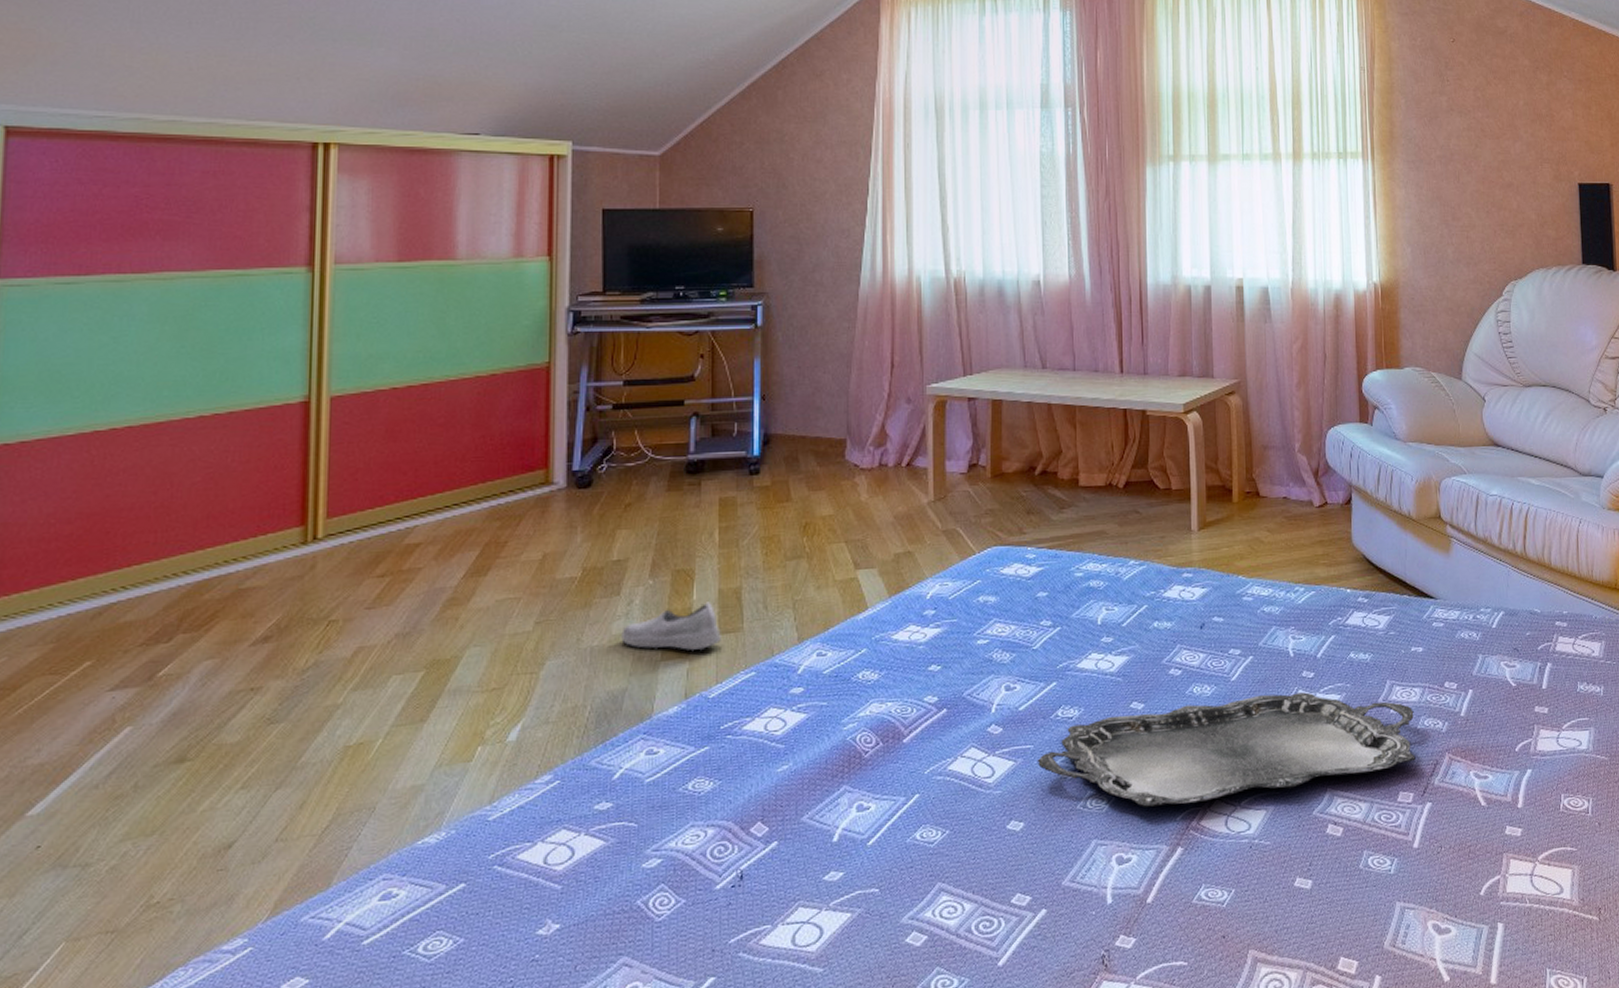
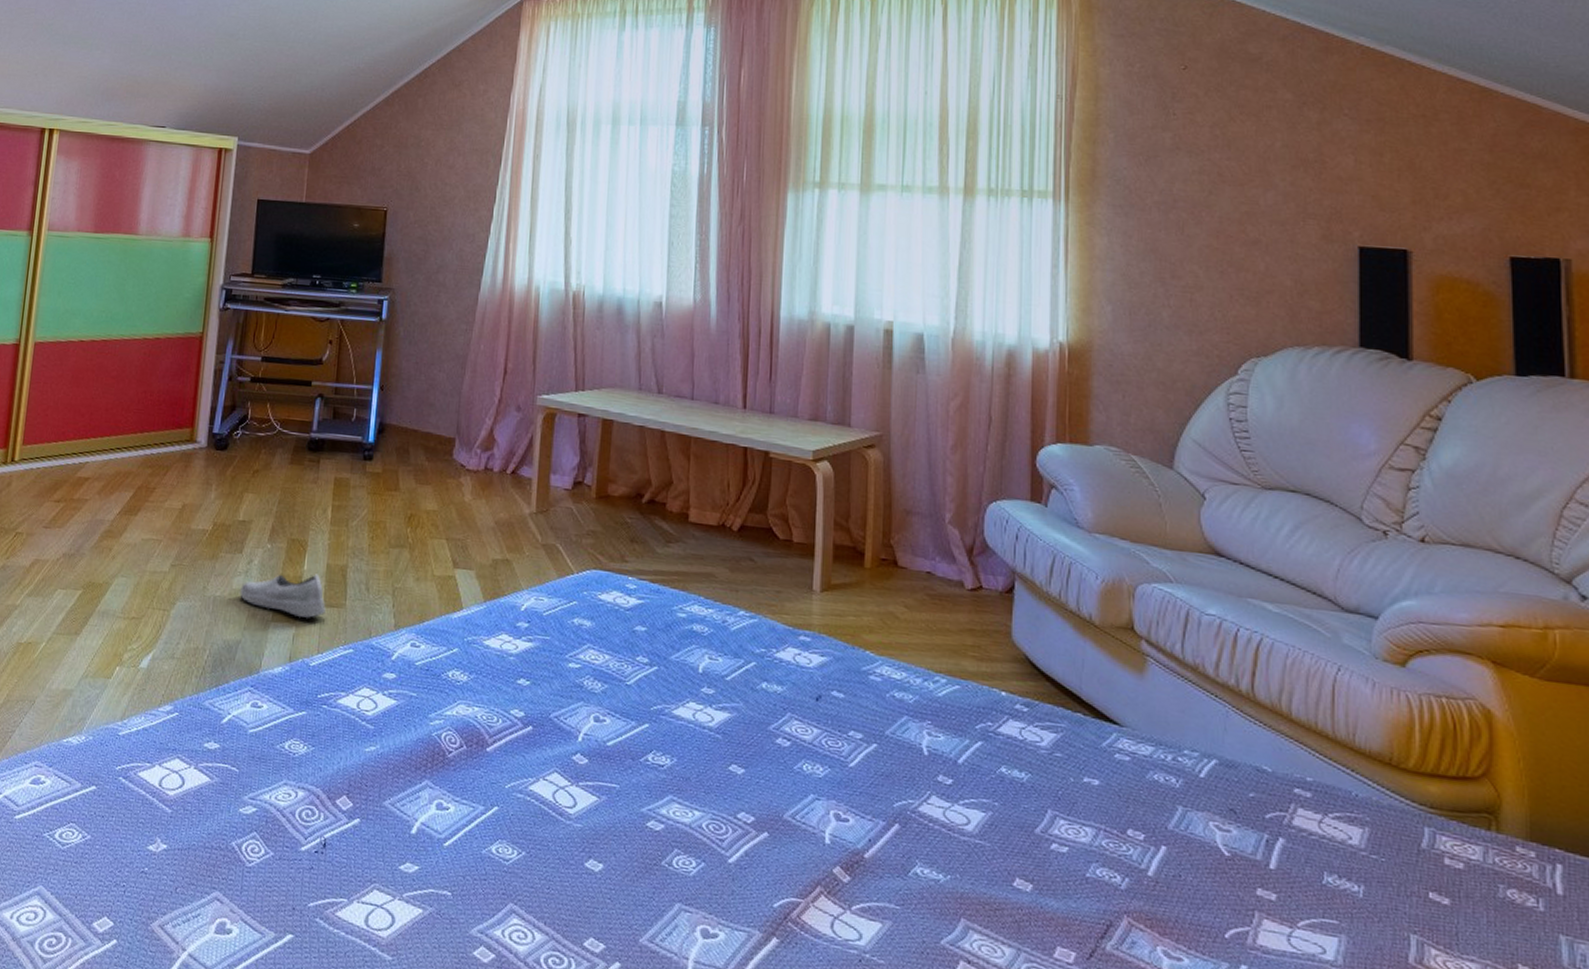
serving tray: present [1037,692,1416,807] -> none [622,774,1082,915]

